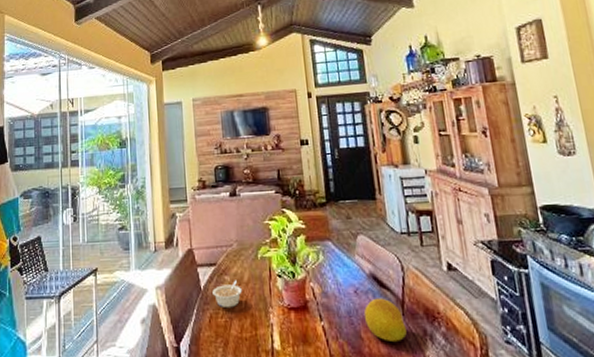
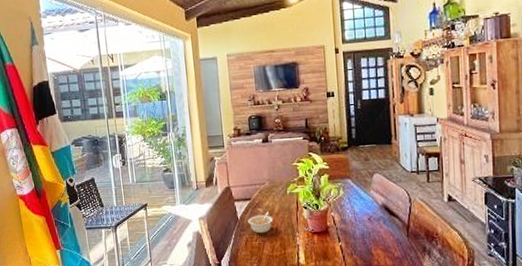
fruit: present [364,298,407,341] -> none [375,223,409,256]

